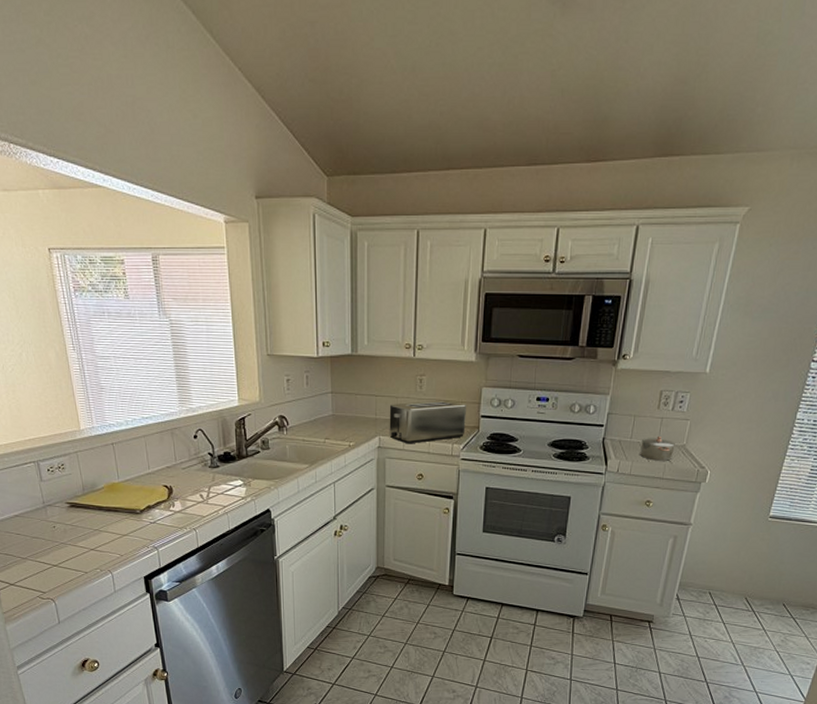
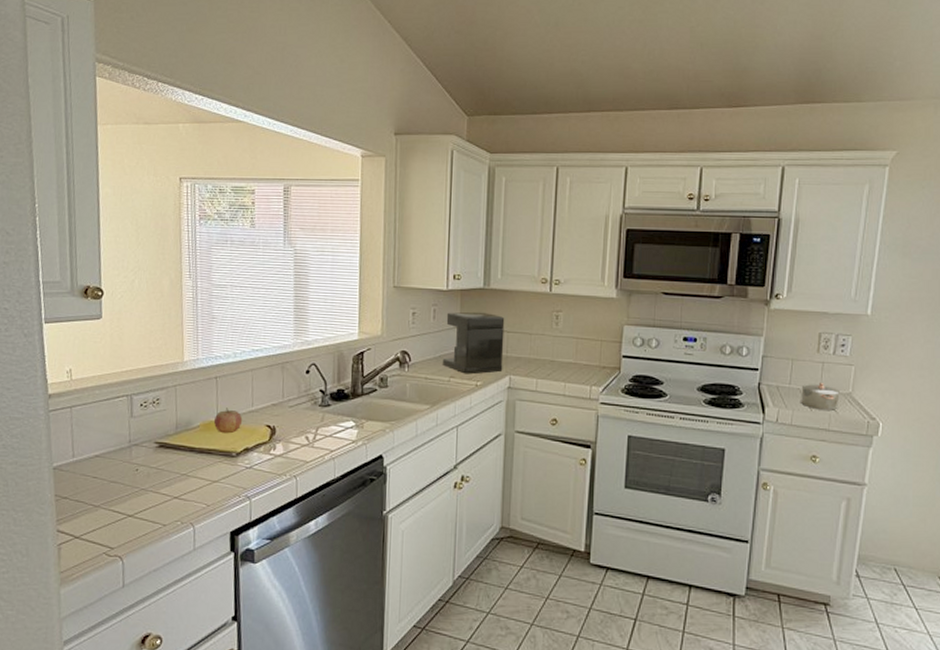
fruit: none [115,471,142,494] -> present [213,408,243,434]
coffee maker: none [318,377,373,436] -> present [443,311,505,375]
toaster: present [389,400,466,444] -> none [521,338,606,385]

